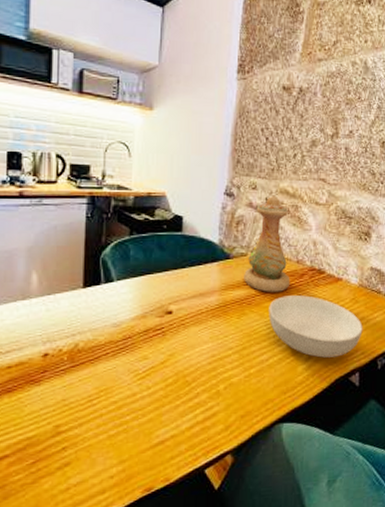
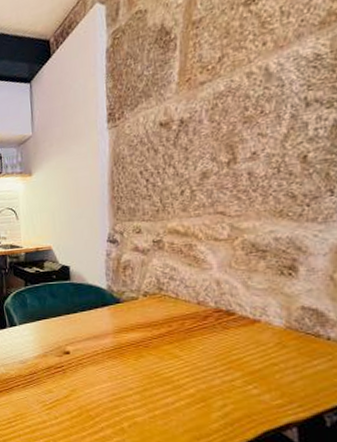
vase: present [244,195,291,292] -> none [137,236,192,335]
serving bowl: present [269,295,363,358] -> none [169,339,298,407]

